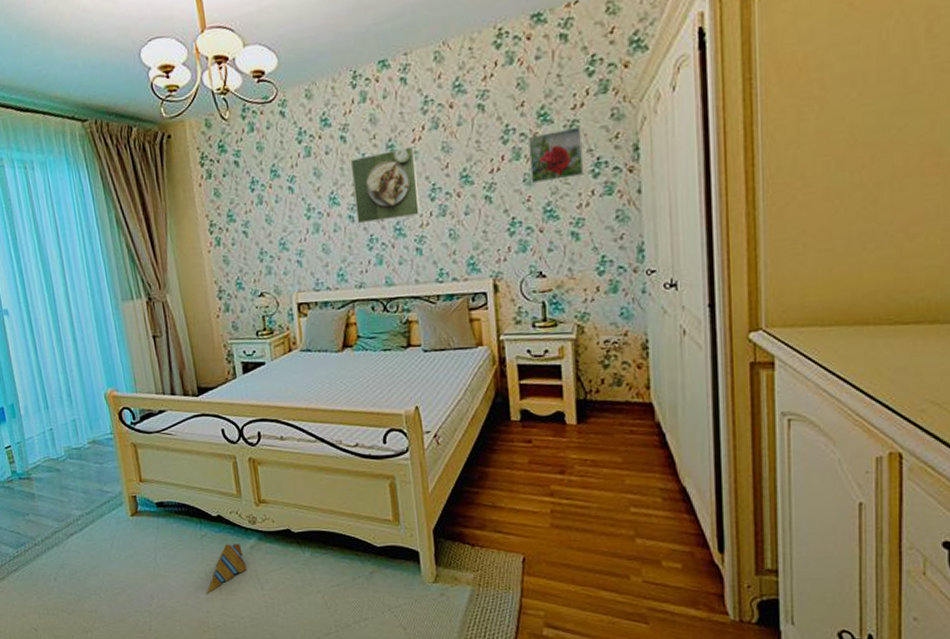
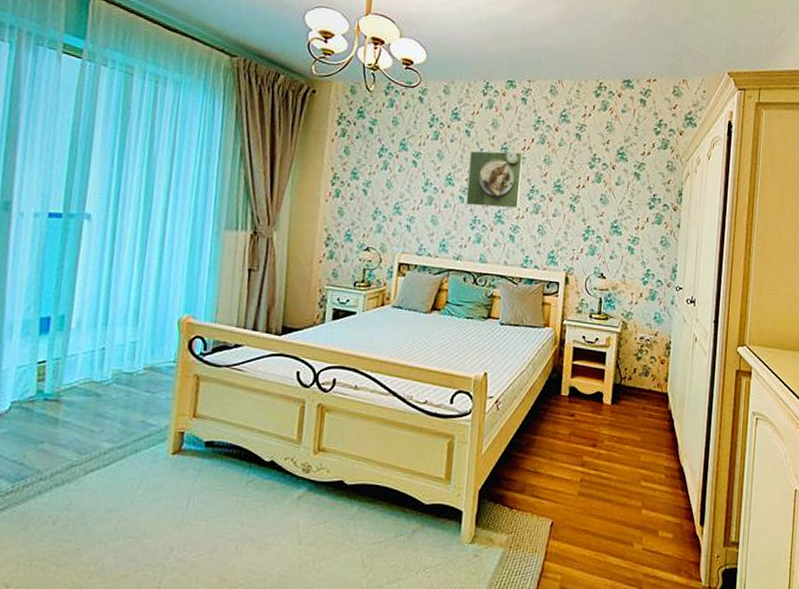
stacking toy: present [207,544,247,594] -> none [237,492,289,547]
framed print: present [528,127,585,184] -> none [606,167,645,206]

